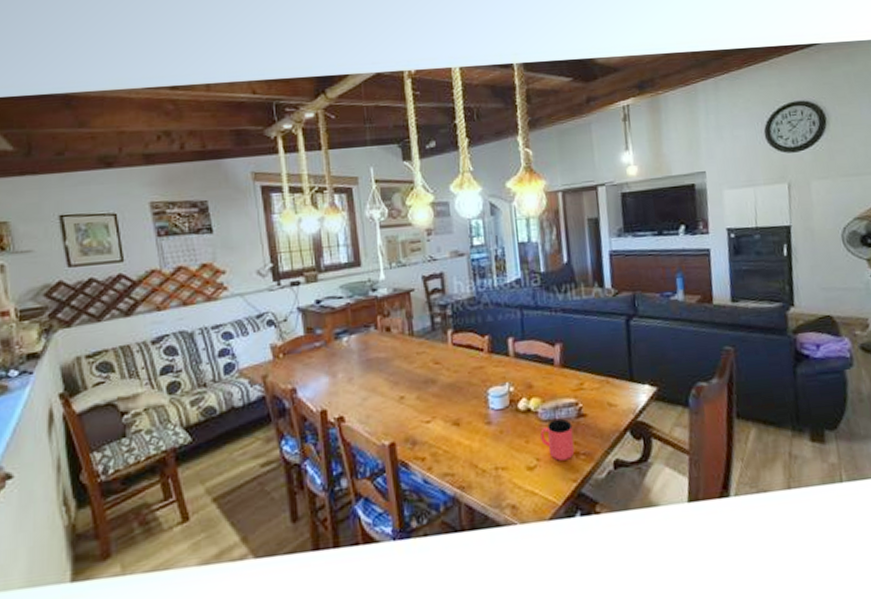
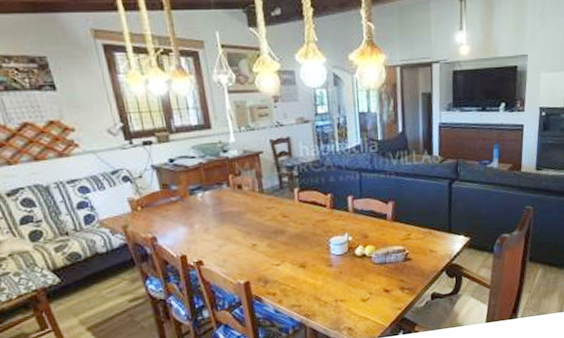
cup: present [540,418,575,461] -> none [373,262,401,294]

